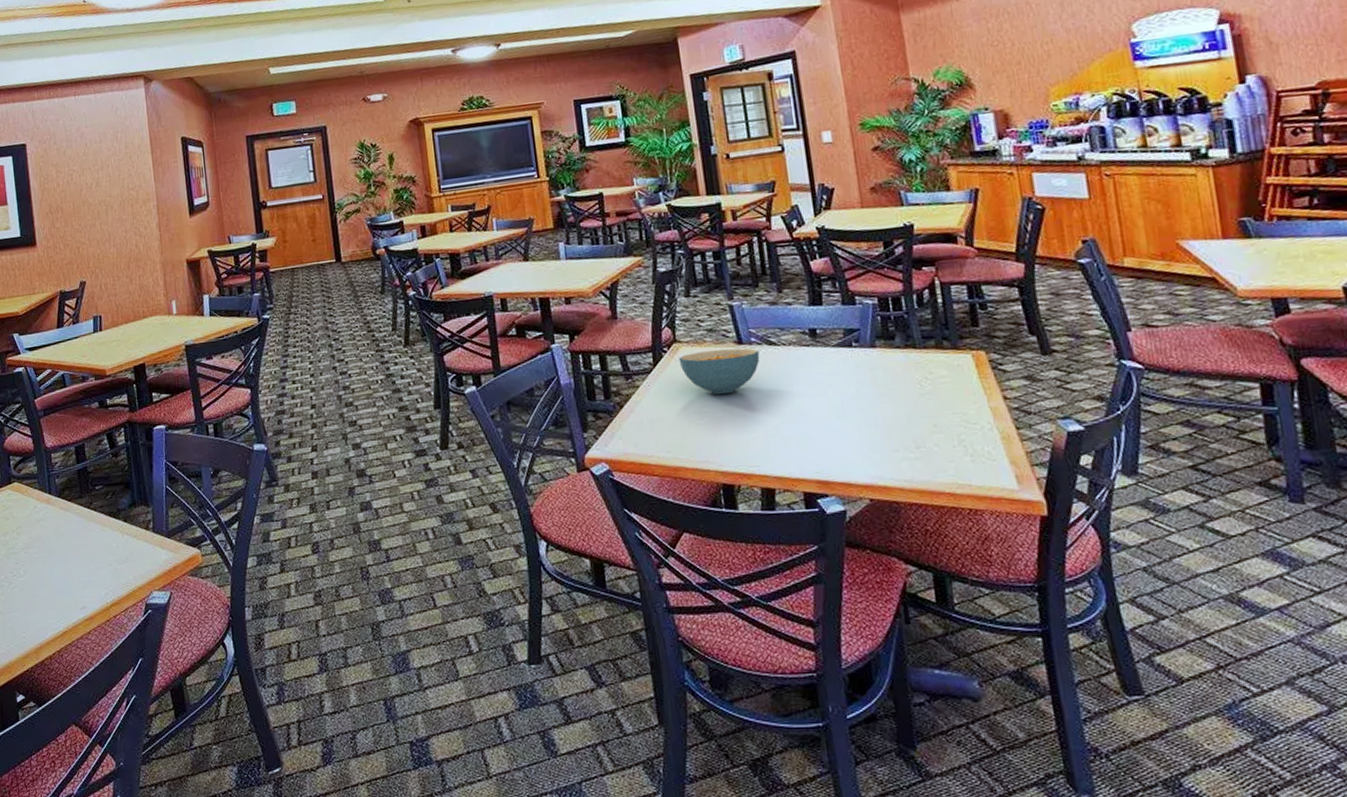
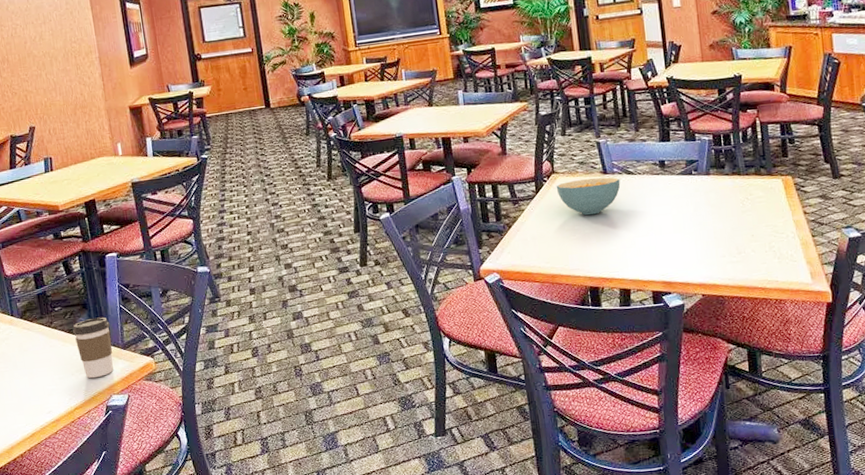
coffee cup: none [113,499,156,571] -> present [72,317,114,379]

